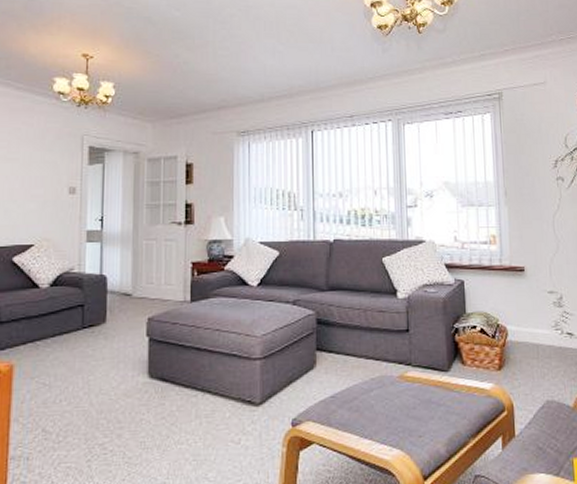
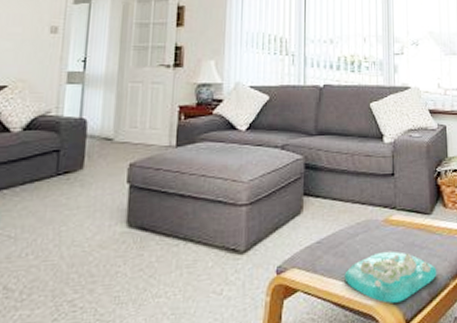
decorative tray: none [359,407,456,459] -> present [344,251,437,304]

